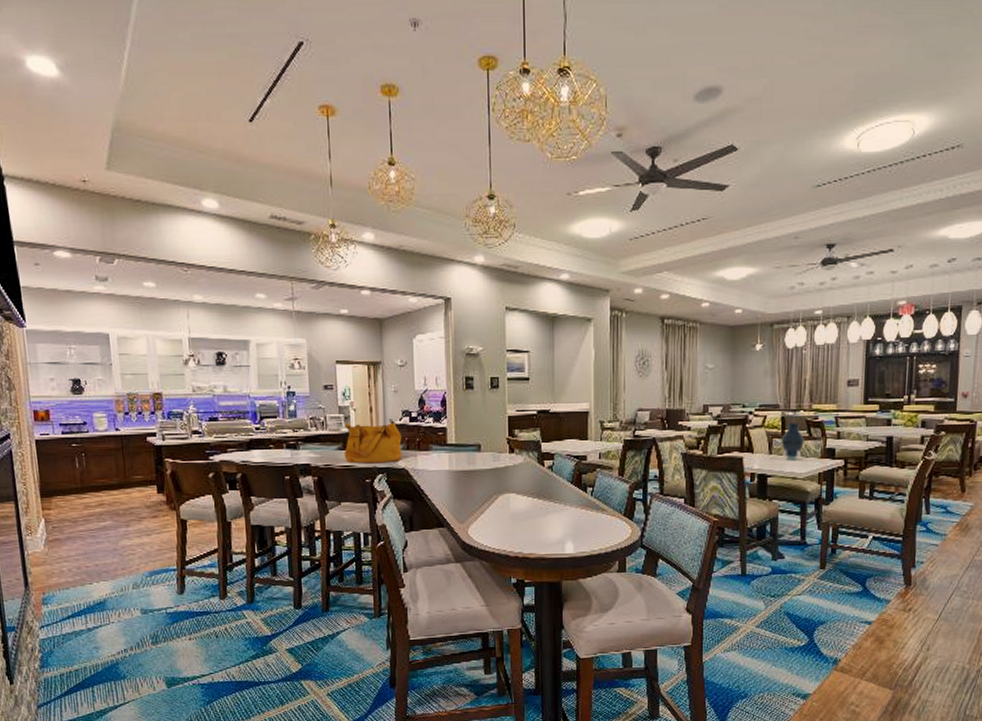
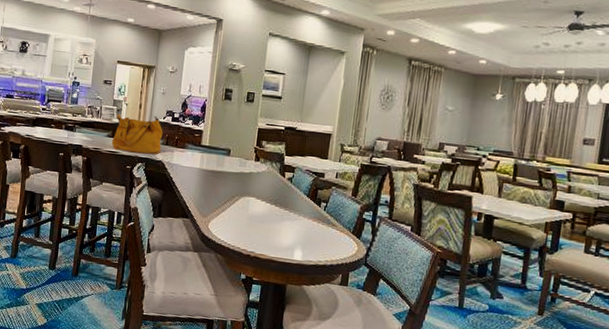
vase: present [781,423,805,461] -> none [511,171,535,207]

